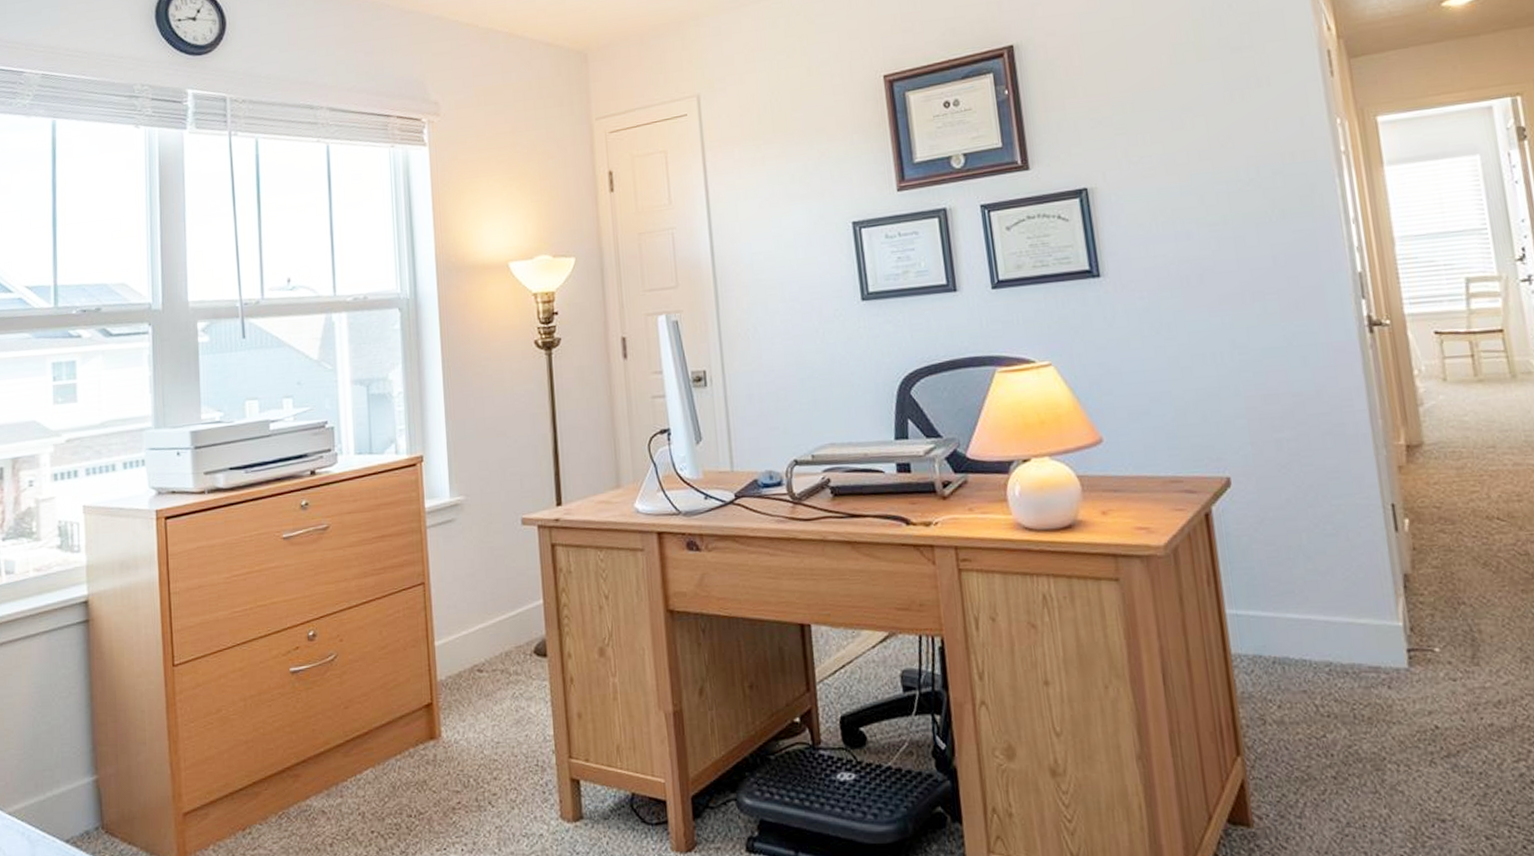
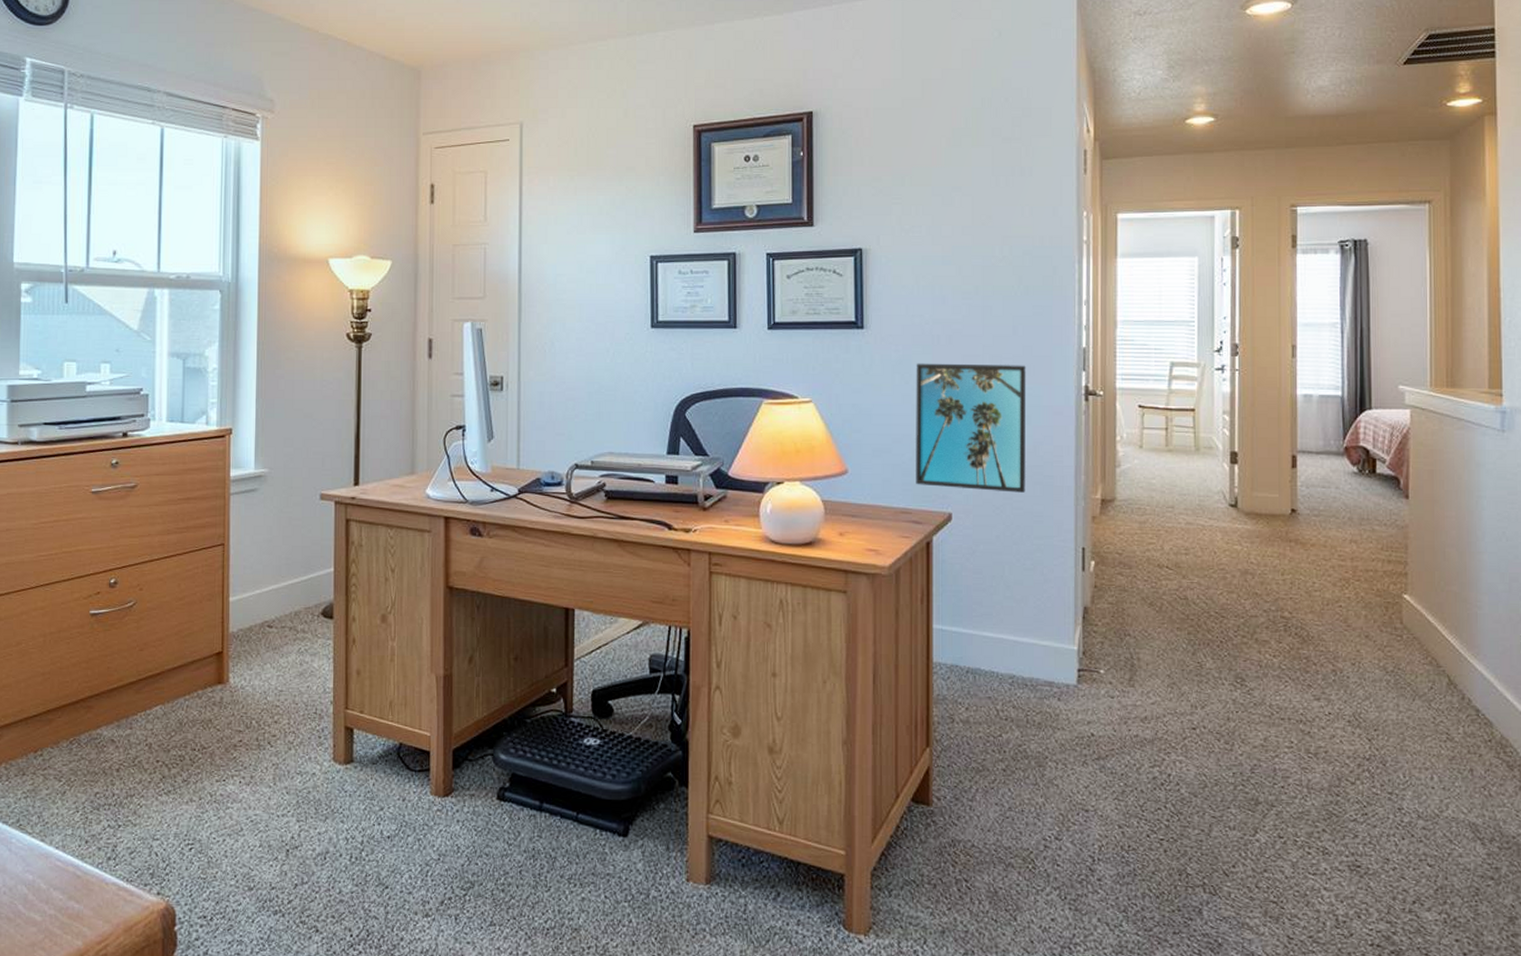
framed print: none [1165,299,1314,449] -> present [916,363,1026,493]

